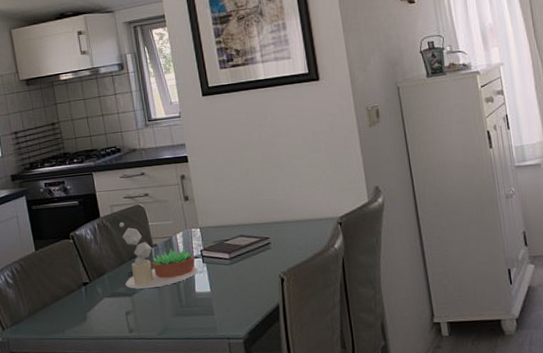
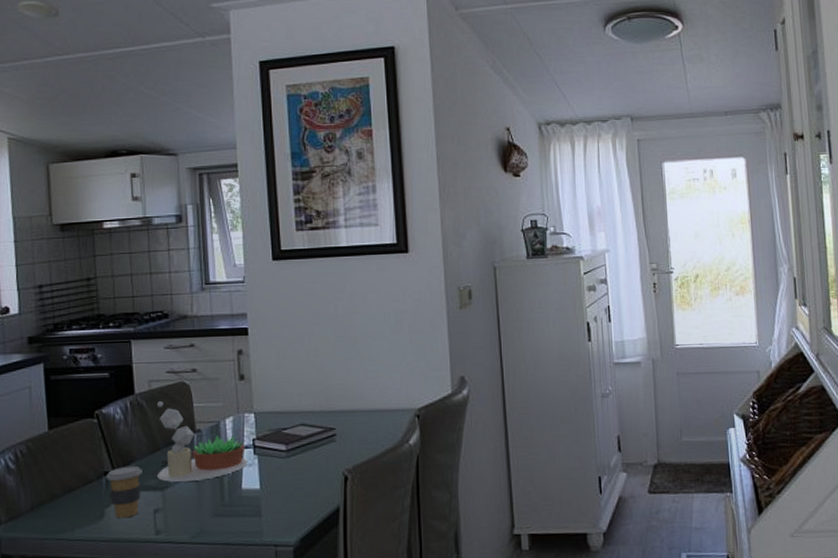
coffee cup: none [84,276,114,321] -> present [106,465,142,519]

